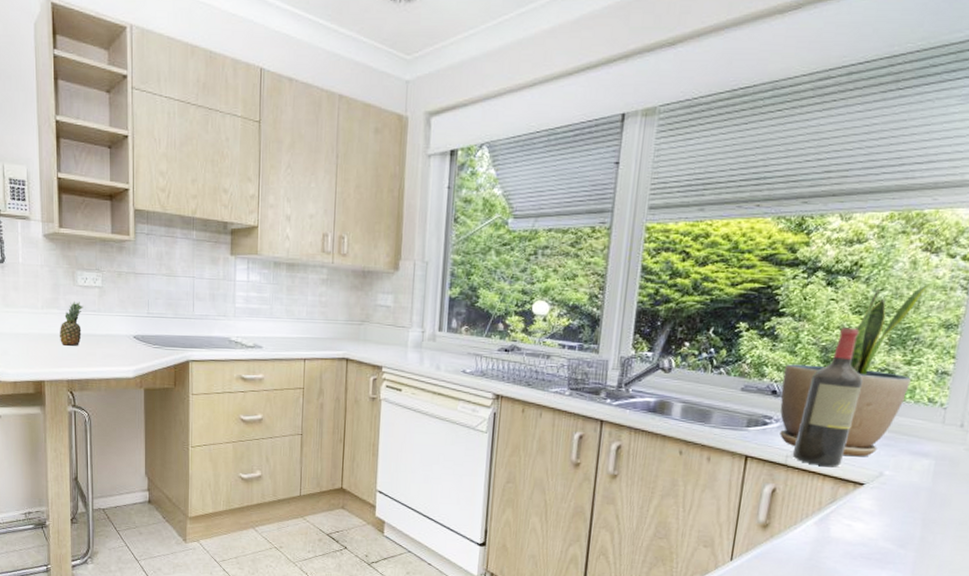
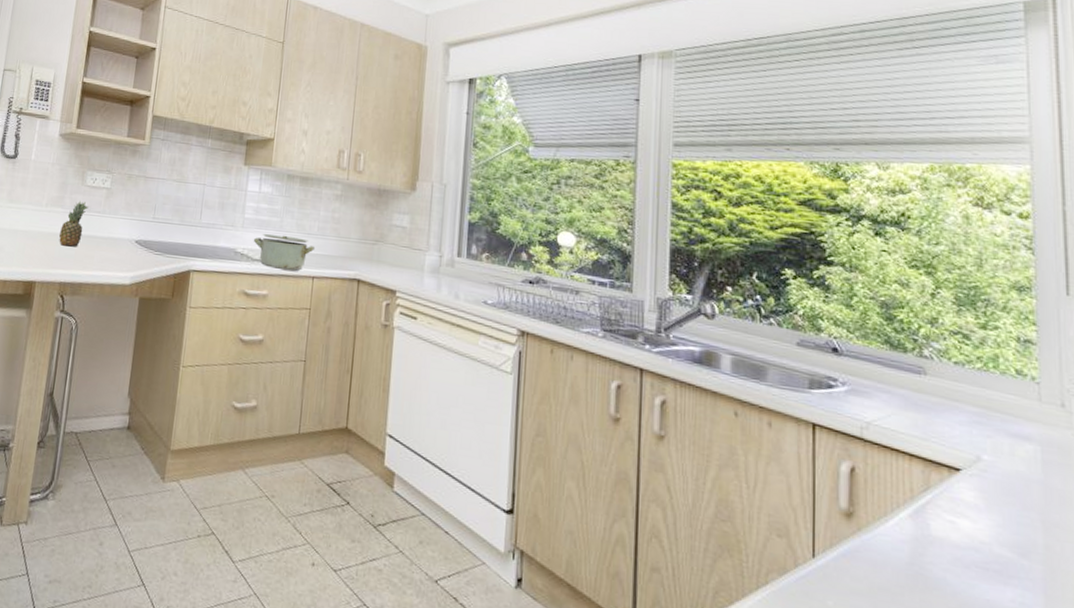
saucepan: none [245,321,305,355] -> present [253,234,316,271]
potted plant: present [780,284,932,457] -> none [843,241,992,436]
wine bottle: present [792,327,864,468] -> none [867,282,936,446]

